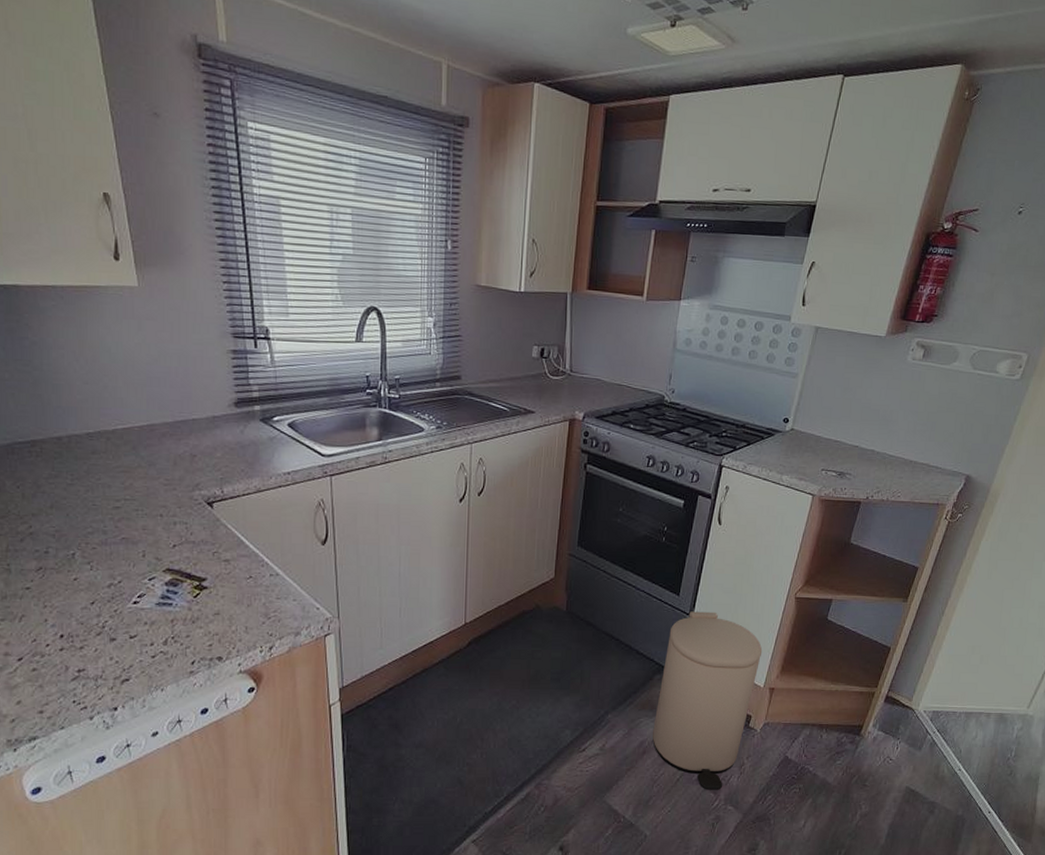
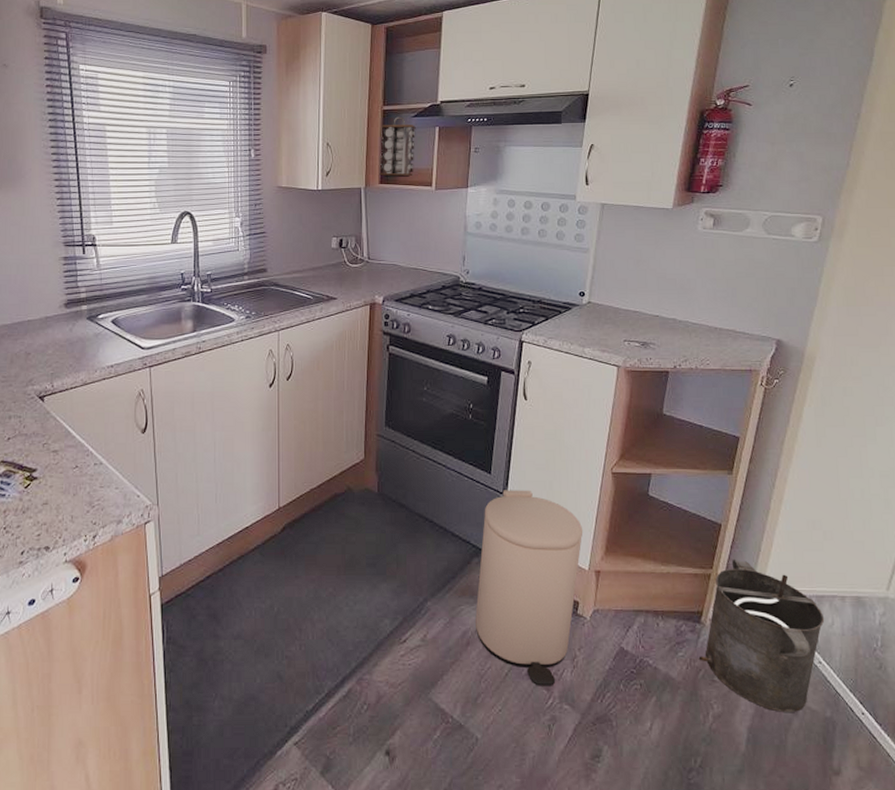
spice rack: none [588,215,631,284] -> present [379,116,416,177]
bucket: none [854,679,970,811] -> present [698,558,825,712]

